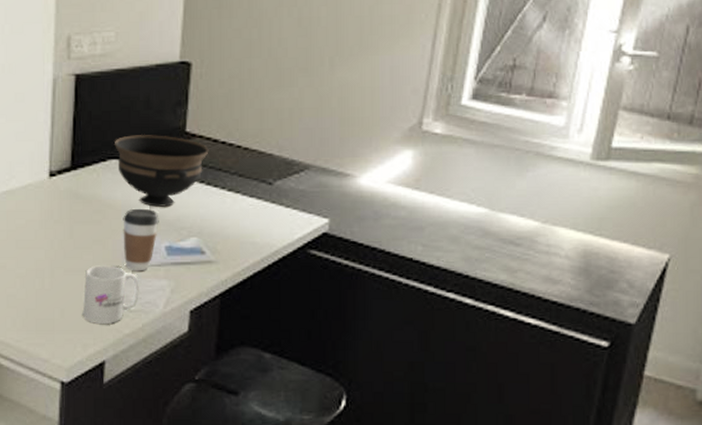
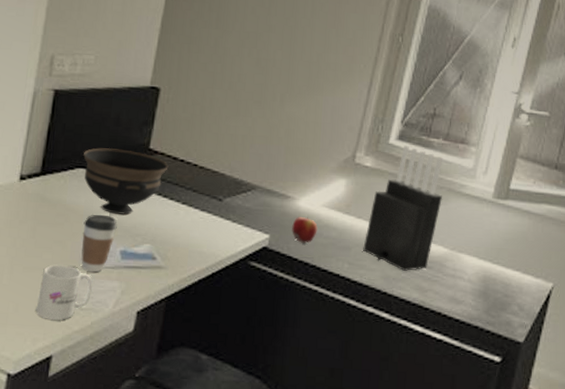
apple: none [354,197,384,227] -> present [292,217,318,244]
knife block: none [438,106,530,250] -> present [363,146,443,271]

